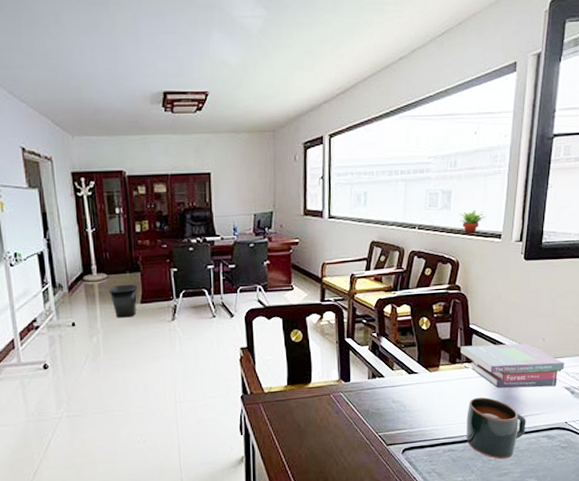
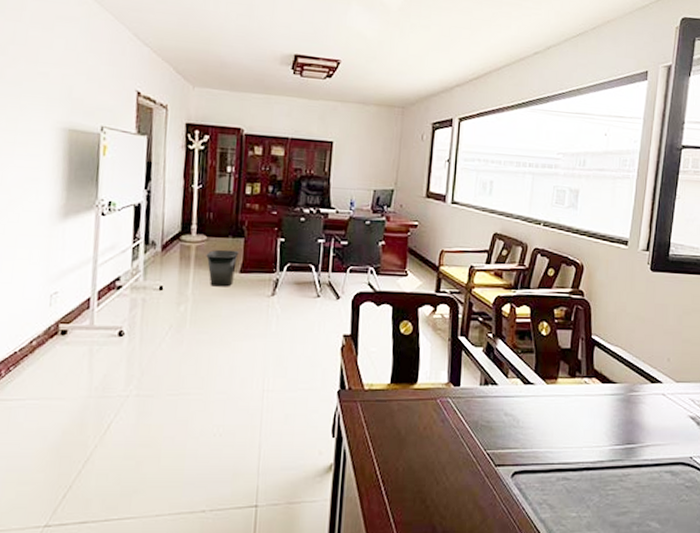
succulent plant: present [460,210,485,235] -> none [586,212,612,238]
books: present [460,343,564,388] -> none [581,358,690,414]
mug: present [467,397,526,459] -> none [583,418,648,495]

